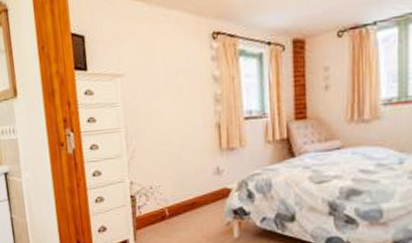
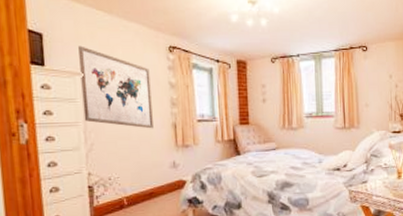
wall art: none [118,44,196,131] -> present [78,45,153,129]

